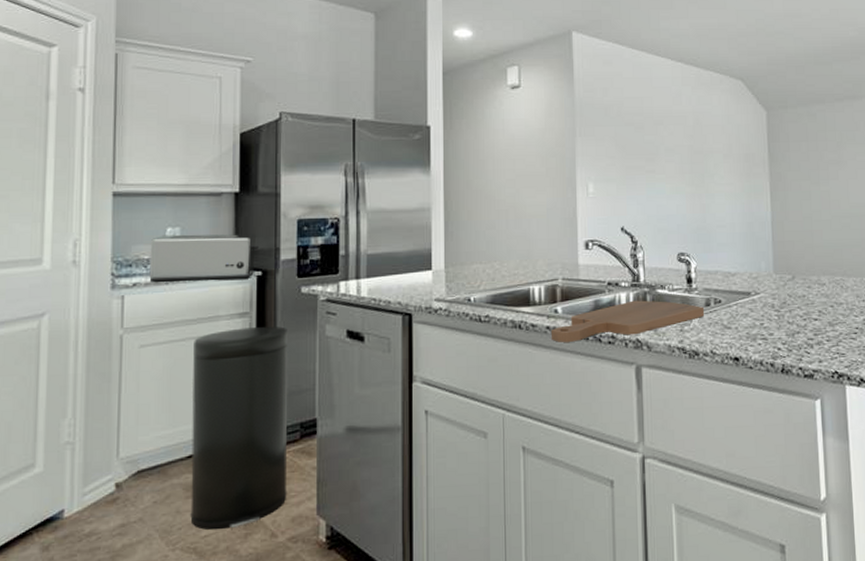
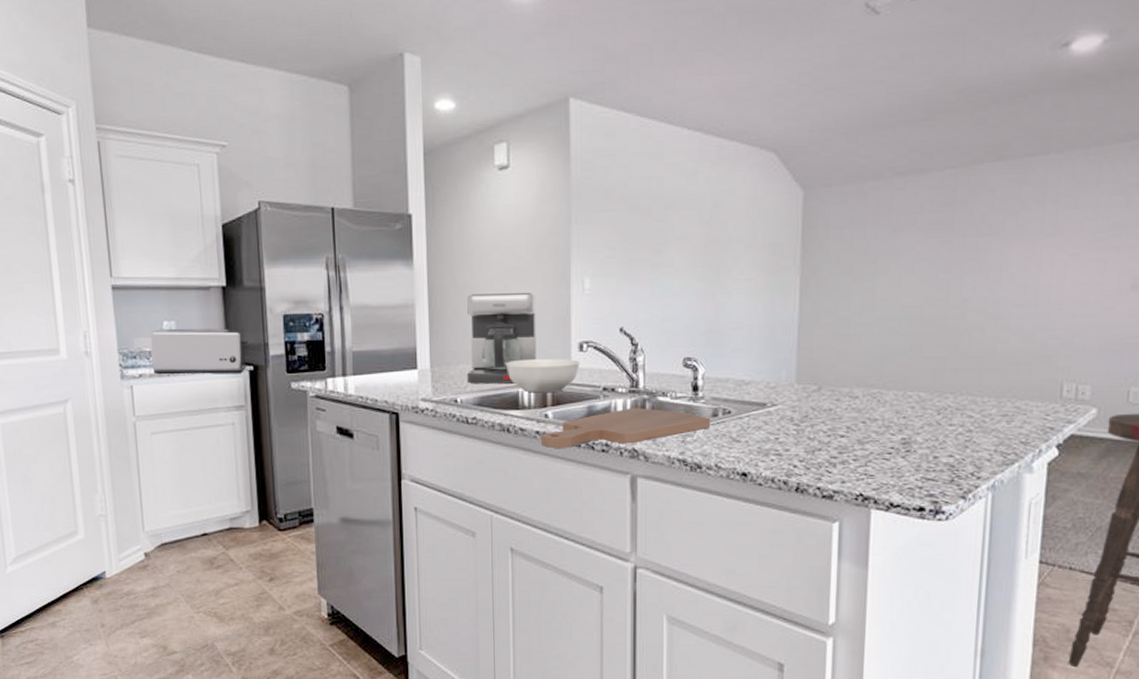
pedal bin: present [190,326,289,530] -> none [197,419,291,600]
coffee maker: none [480,197,546,283] -> present [466,293,537,384]
bowl: none [517,256,587,290] -> present [505,359,581,393]

